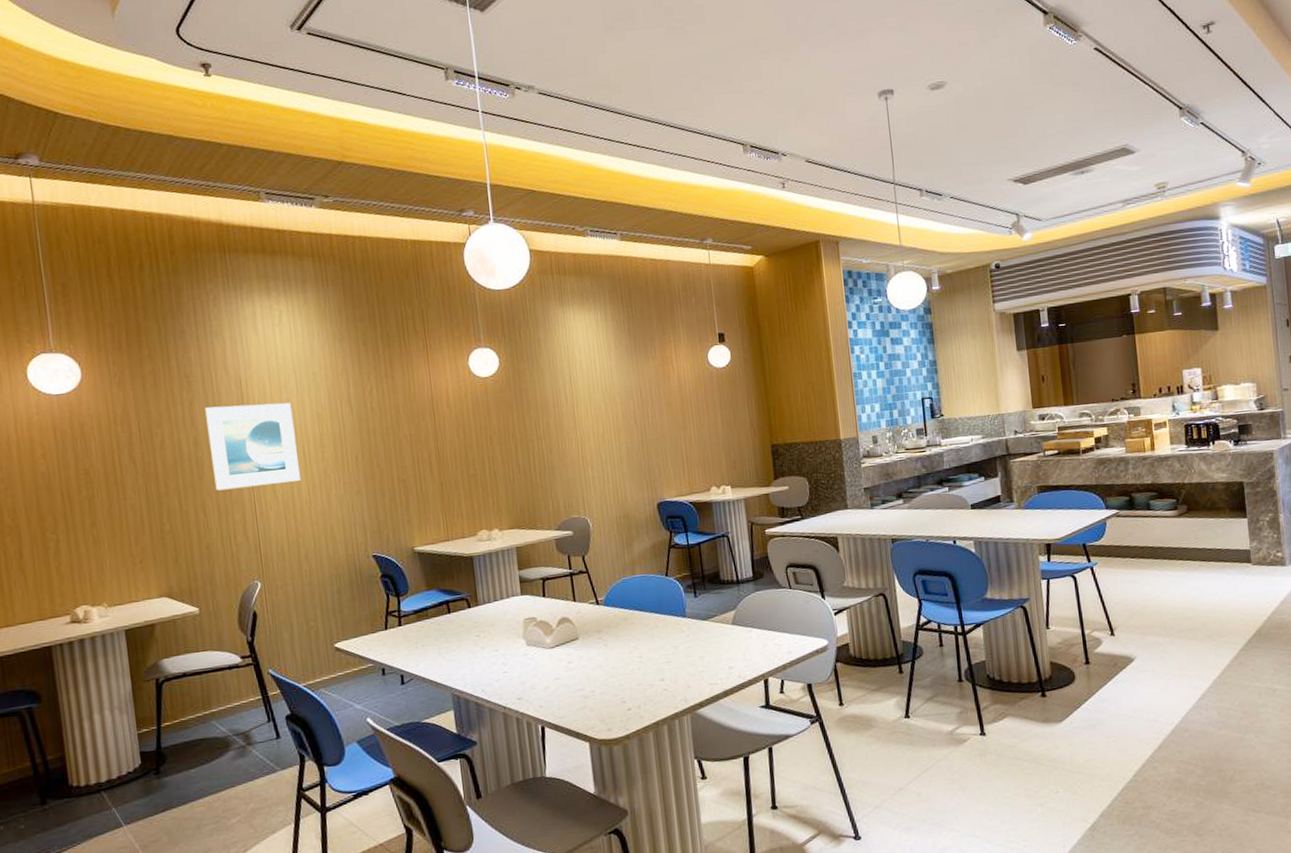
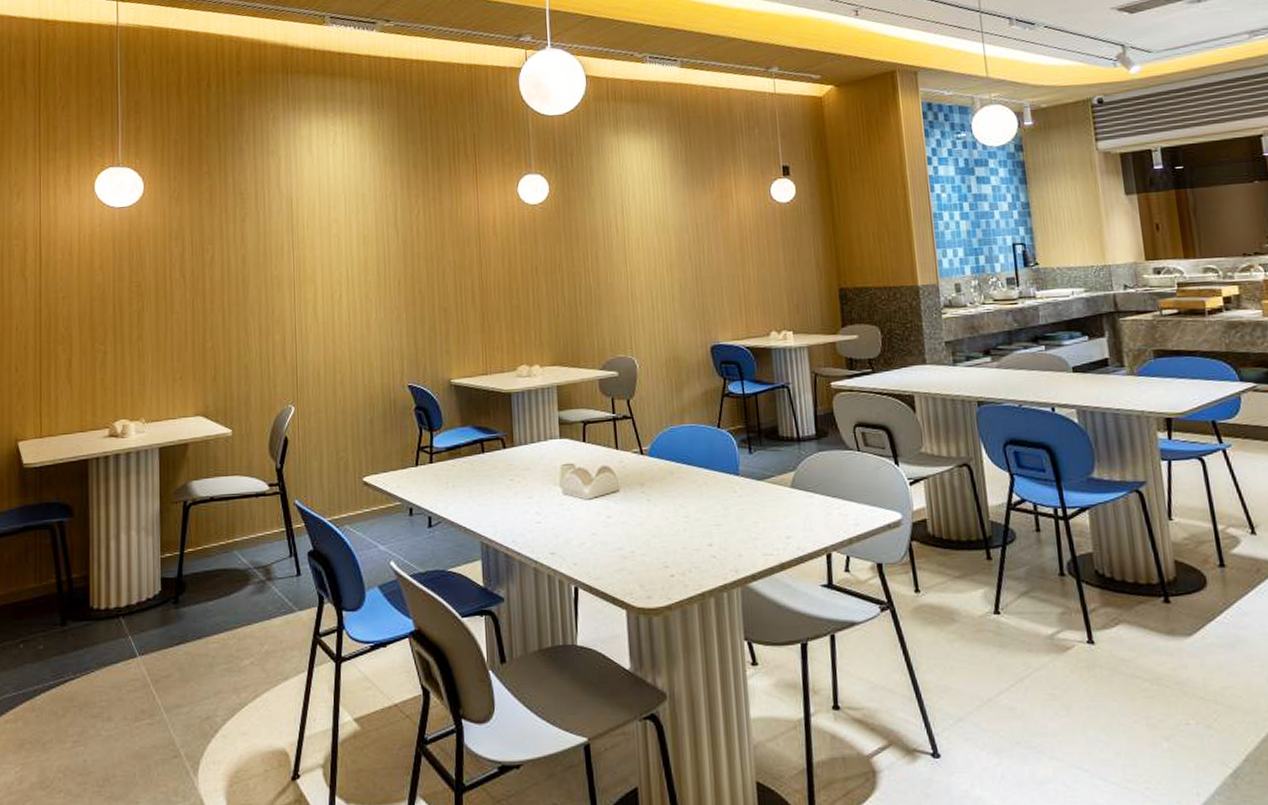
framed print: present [205,403,301,491] -> none [256,223,343,310]

